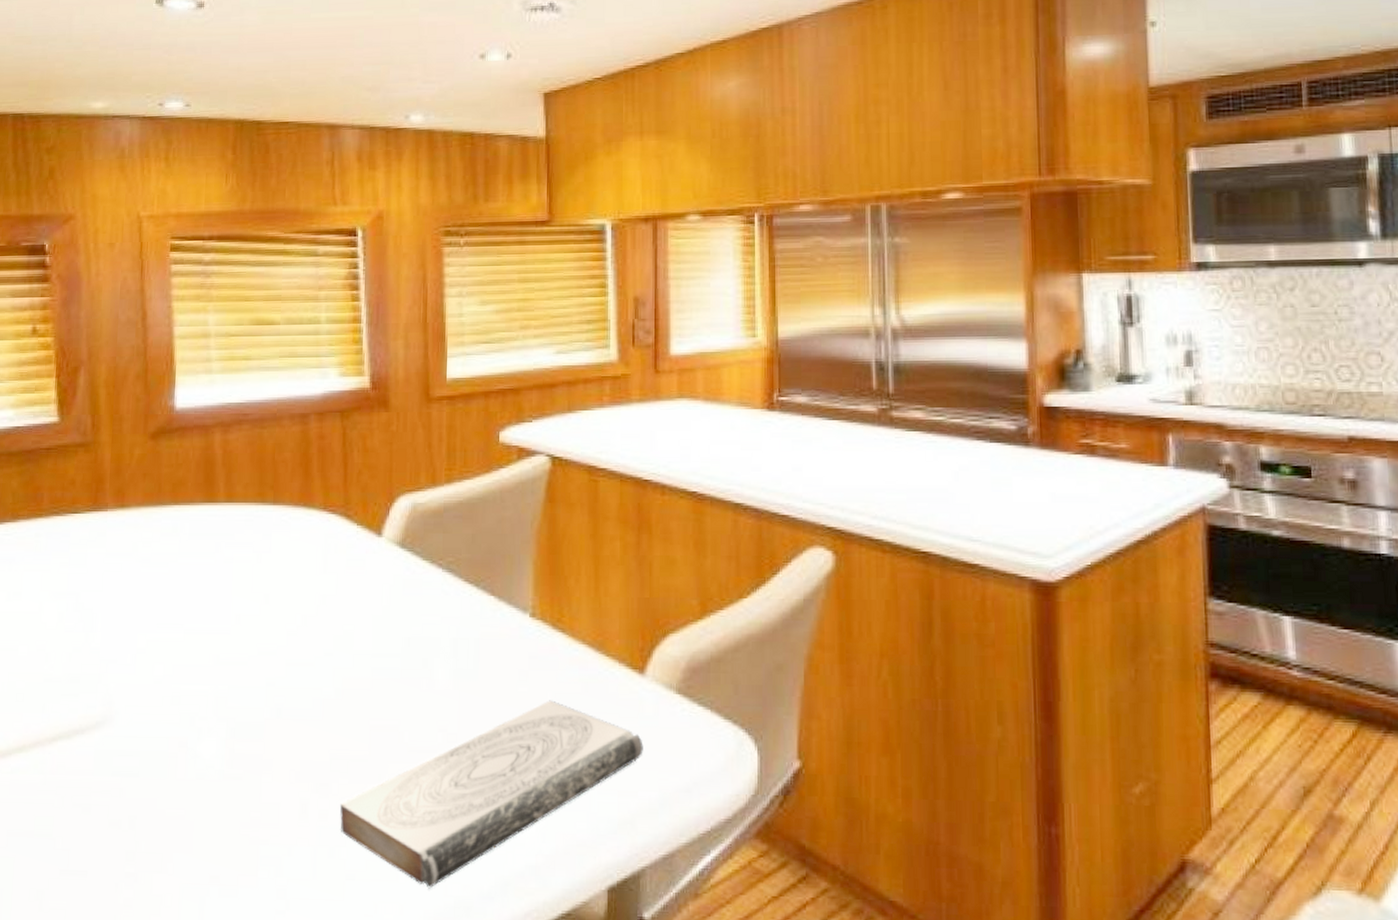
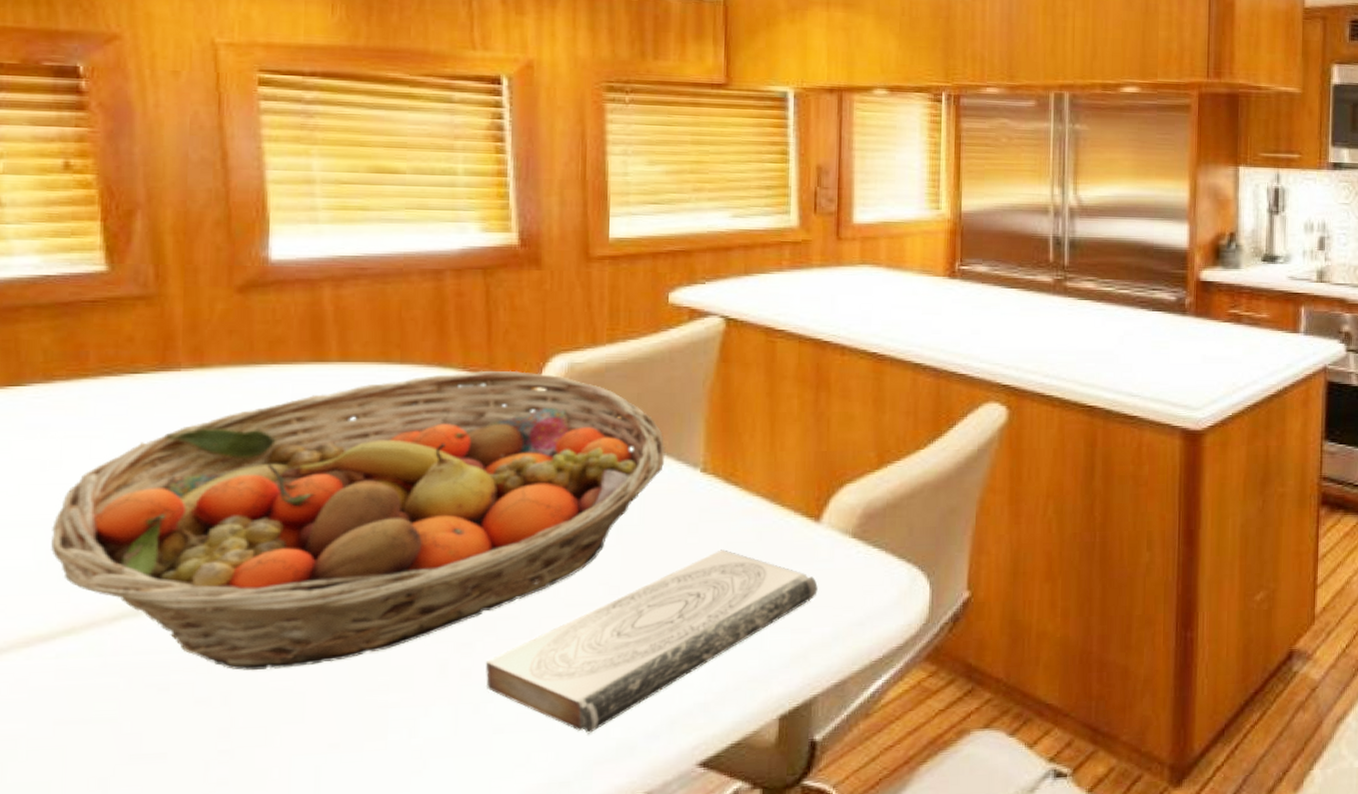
fruit basket: none [11,510,498,798] -> present [50,370,666,671]

